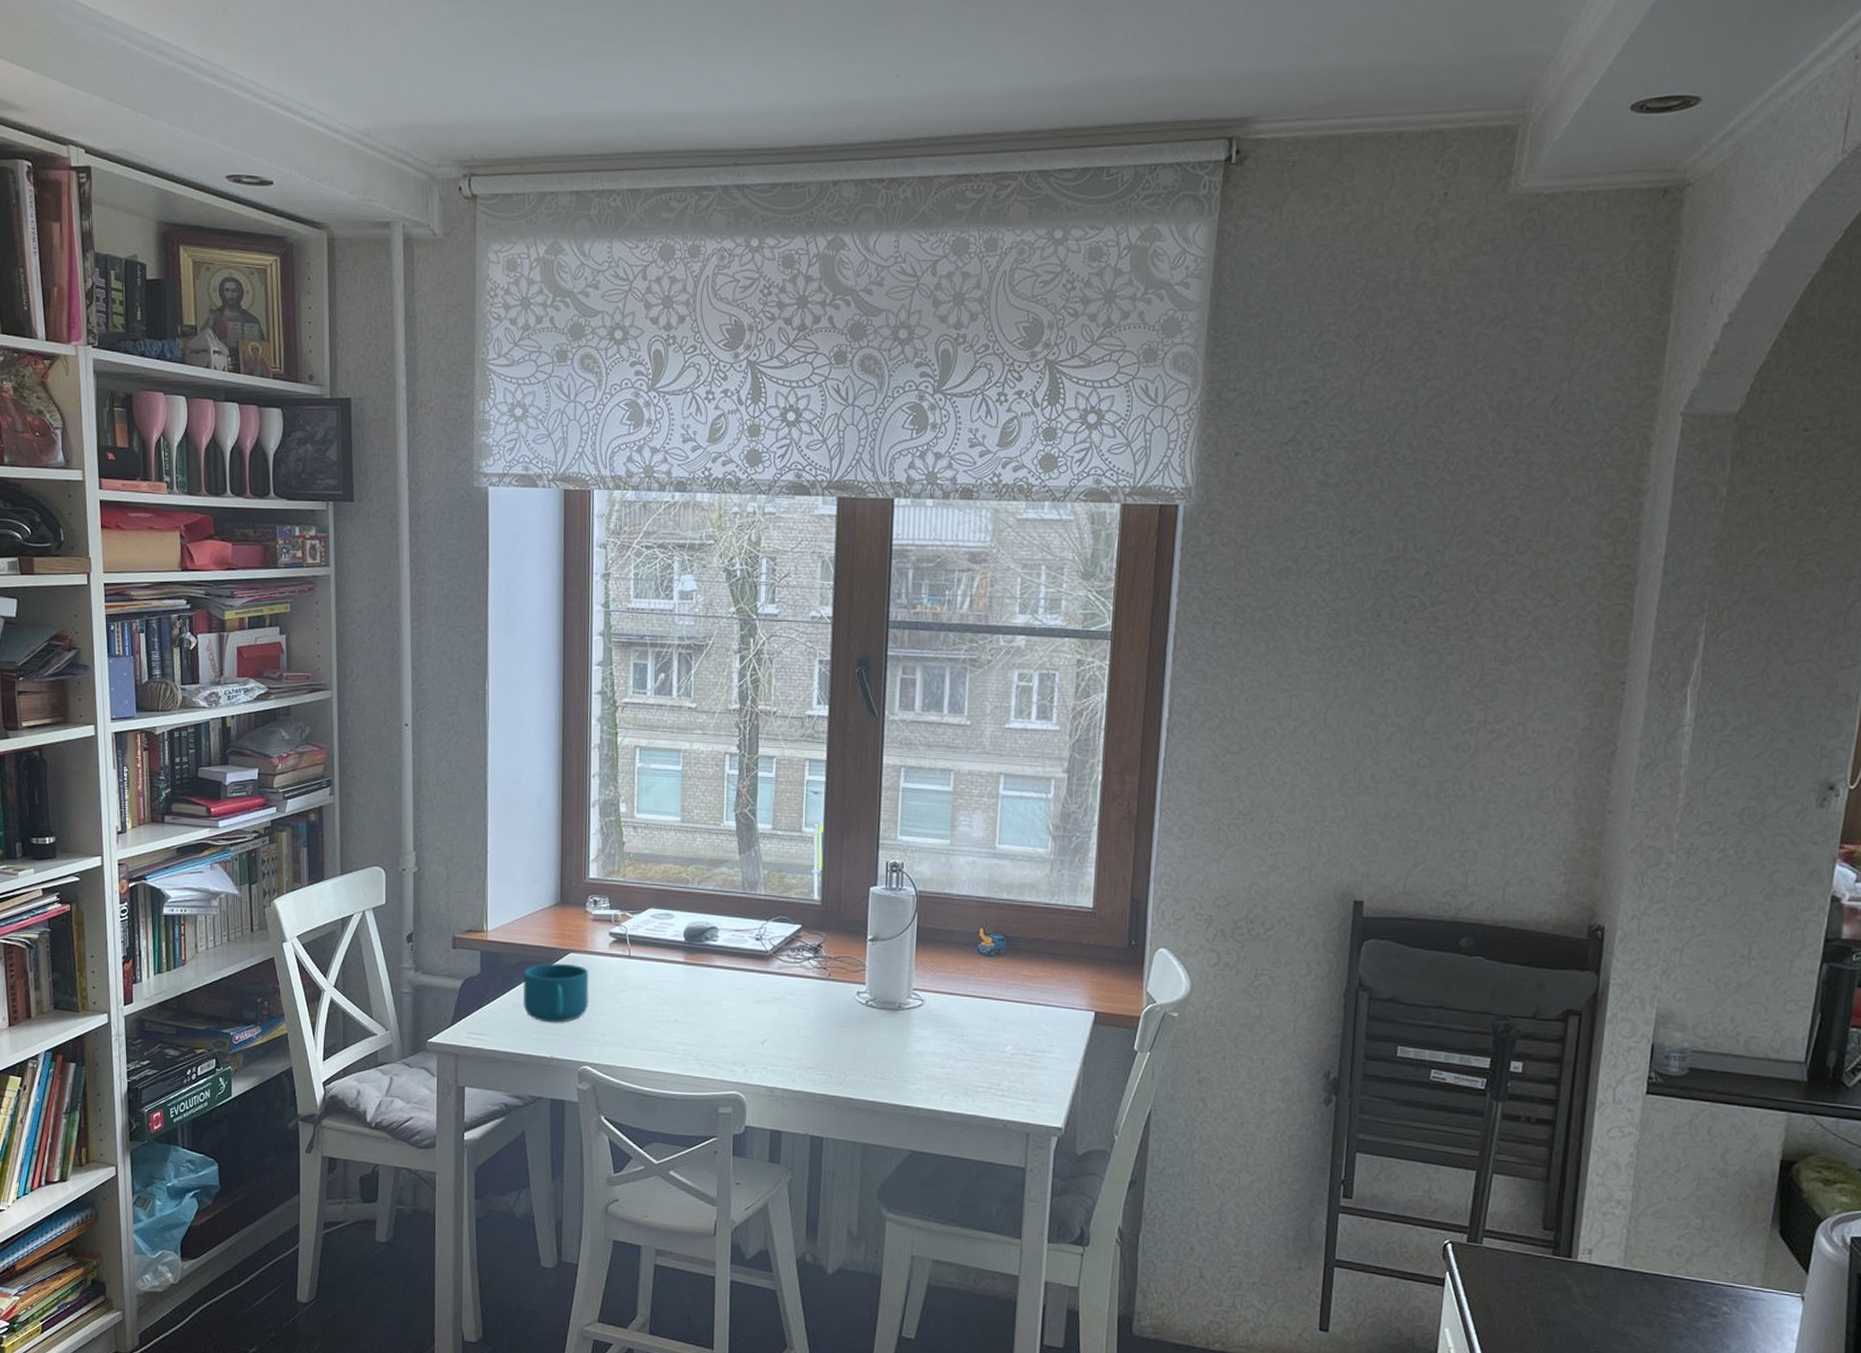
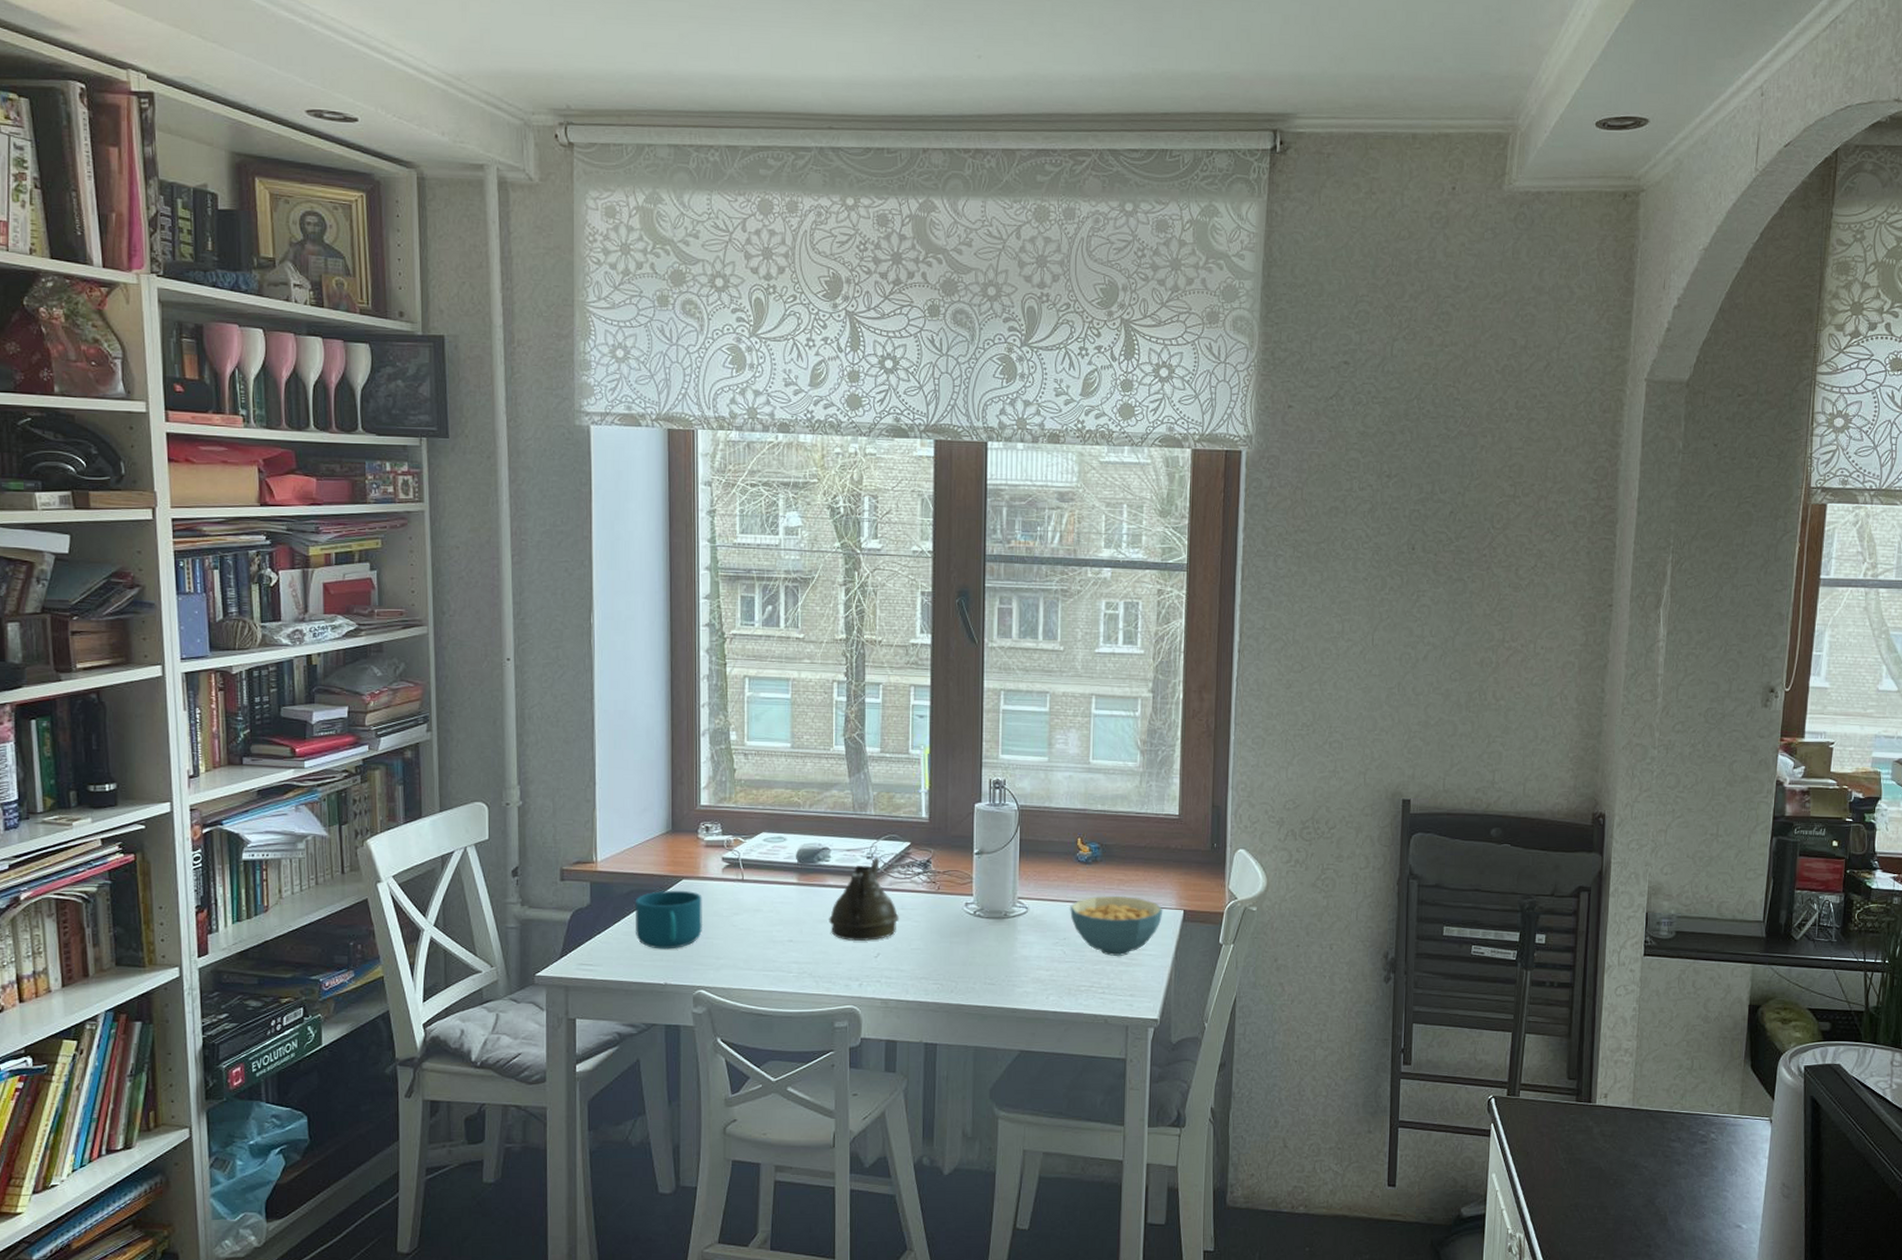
teapot: none [715,939,788,1026] -> present [829,857,900,941]
cereal bowl: none [969,992,1072,1058] -> present [1070,895,1163,957]

